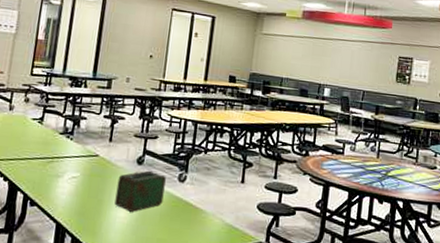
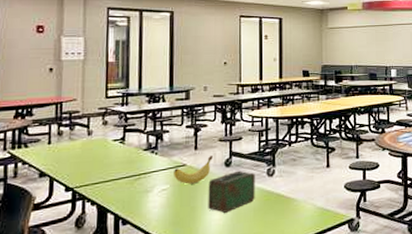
banana: none [85,150,126,177] -> present [174,156,213,185]

